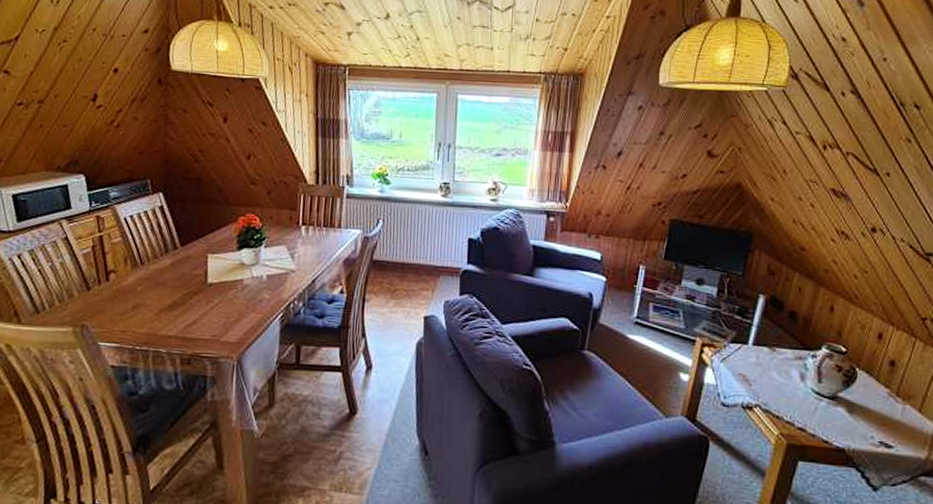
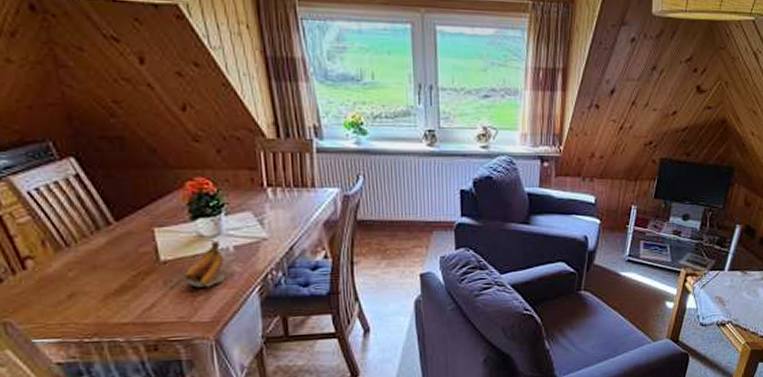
banana: none [224,270,258,310] -> present [185,241,226,288]

